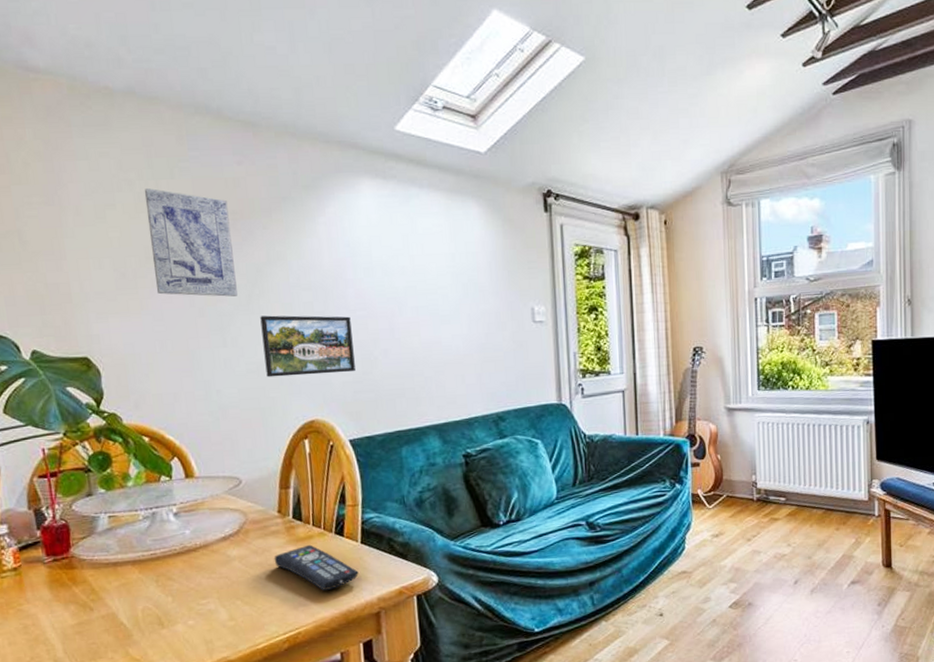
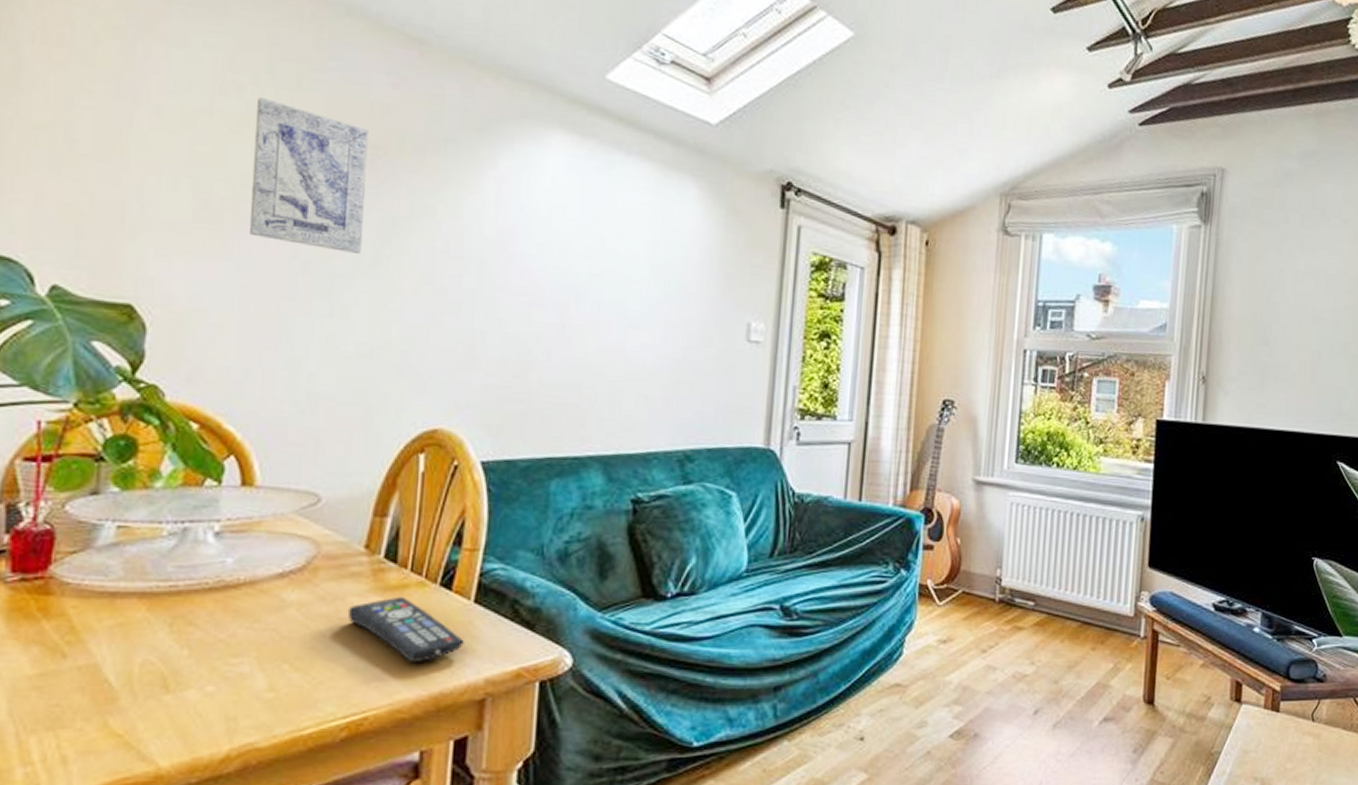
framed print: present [260,315,355,378] -> none [382,283,509,373]

